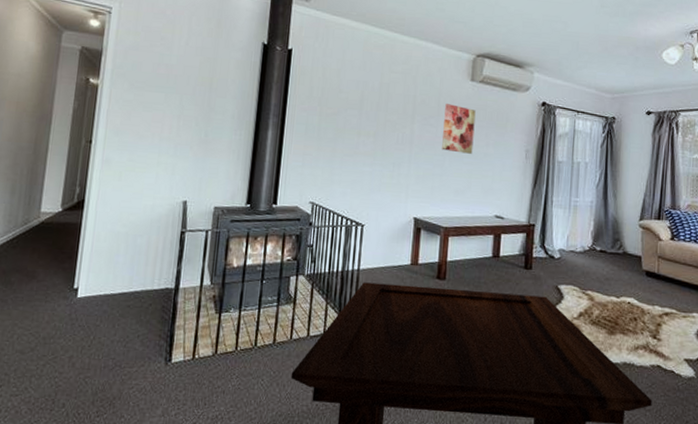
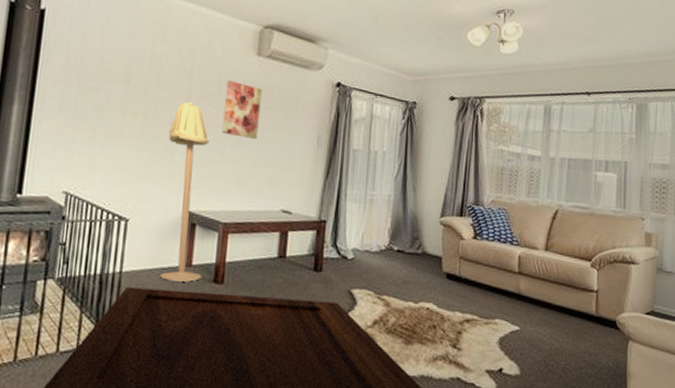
floor lamp: none [391,123,431,278] -> present [160,102,210,282]

